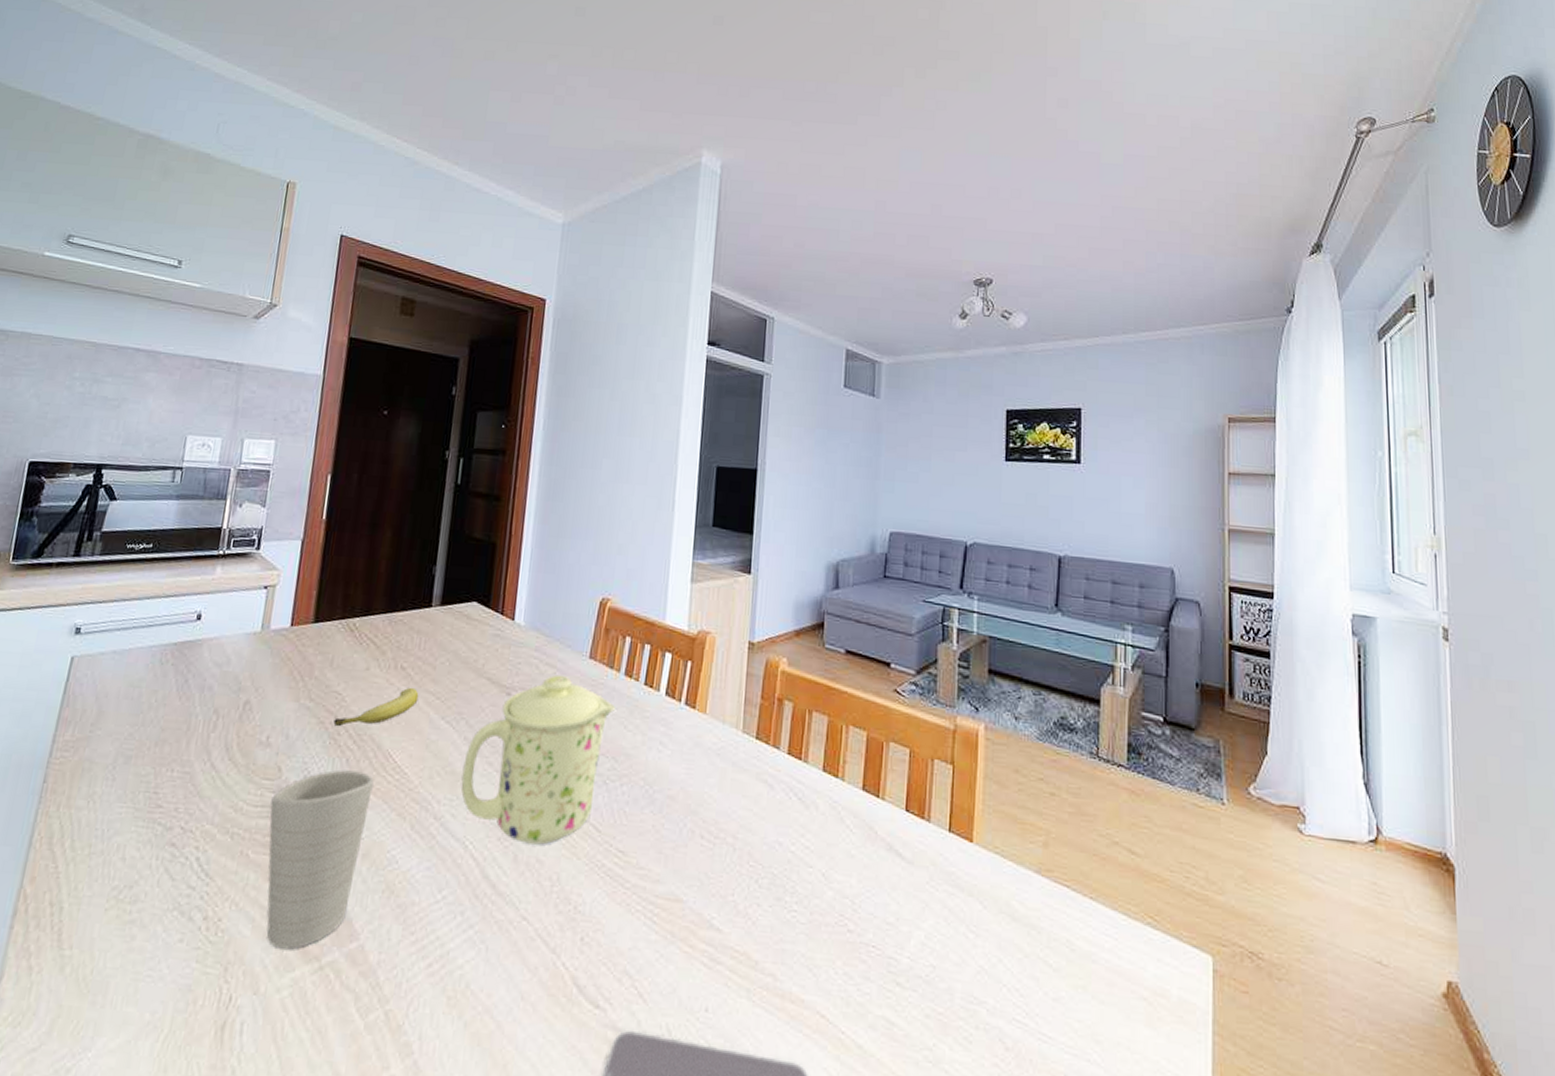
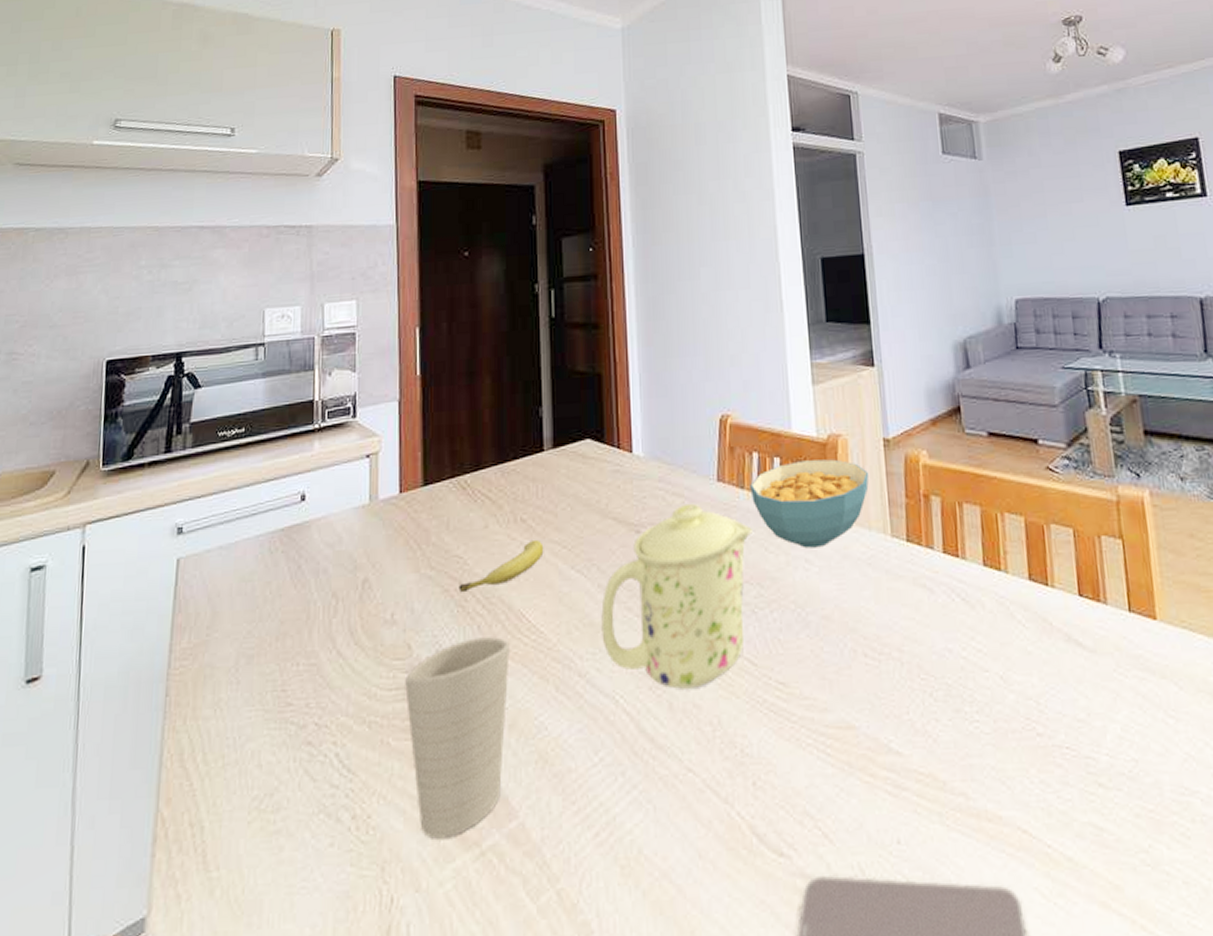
cereal bowl: none [618,651,731,733] -> present [750,459,870,548]

